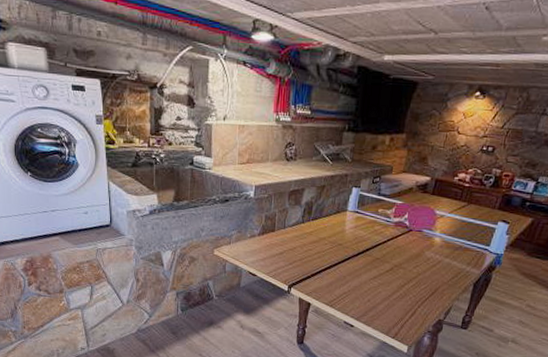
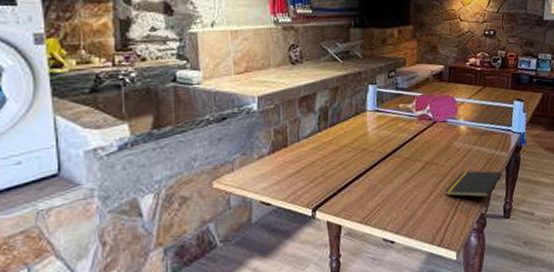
notepad: none [406,279,468,306] -> present [444,170,502,198]

